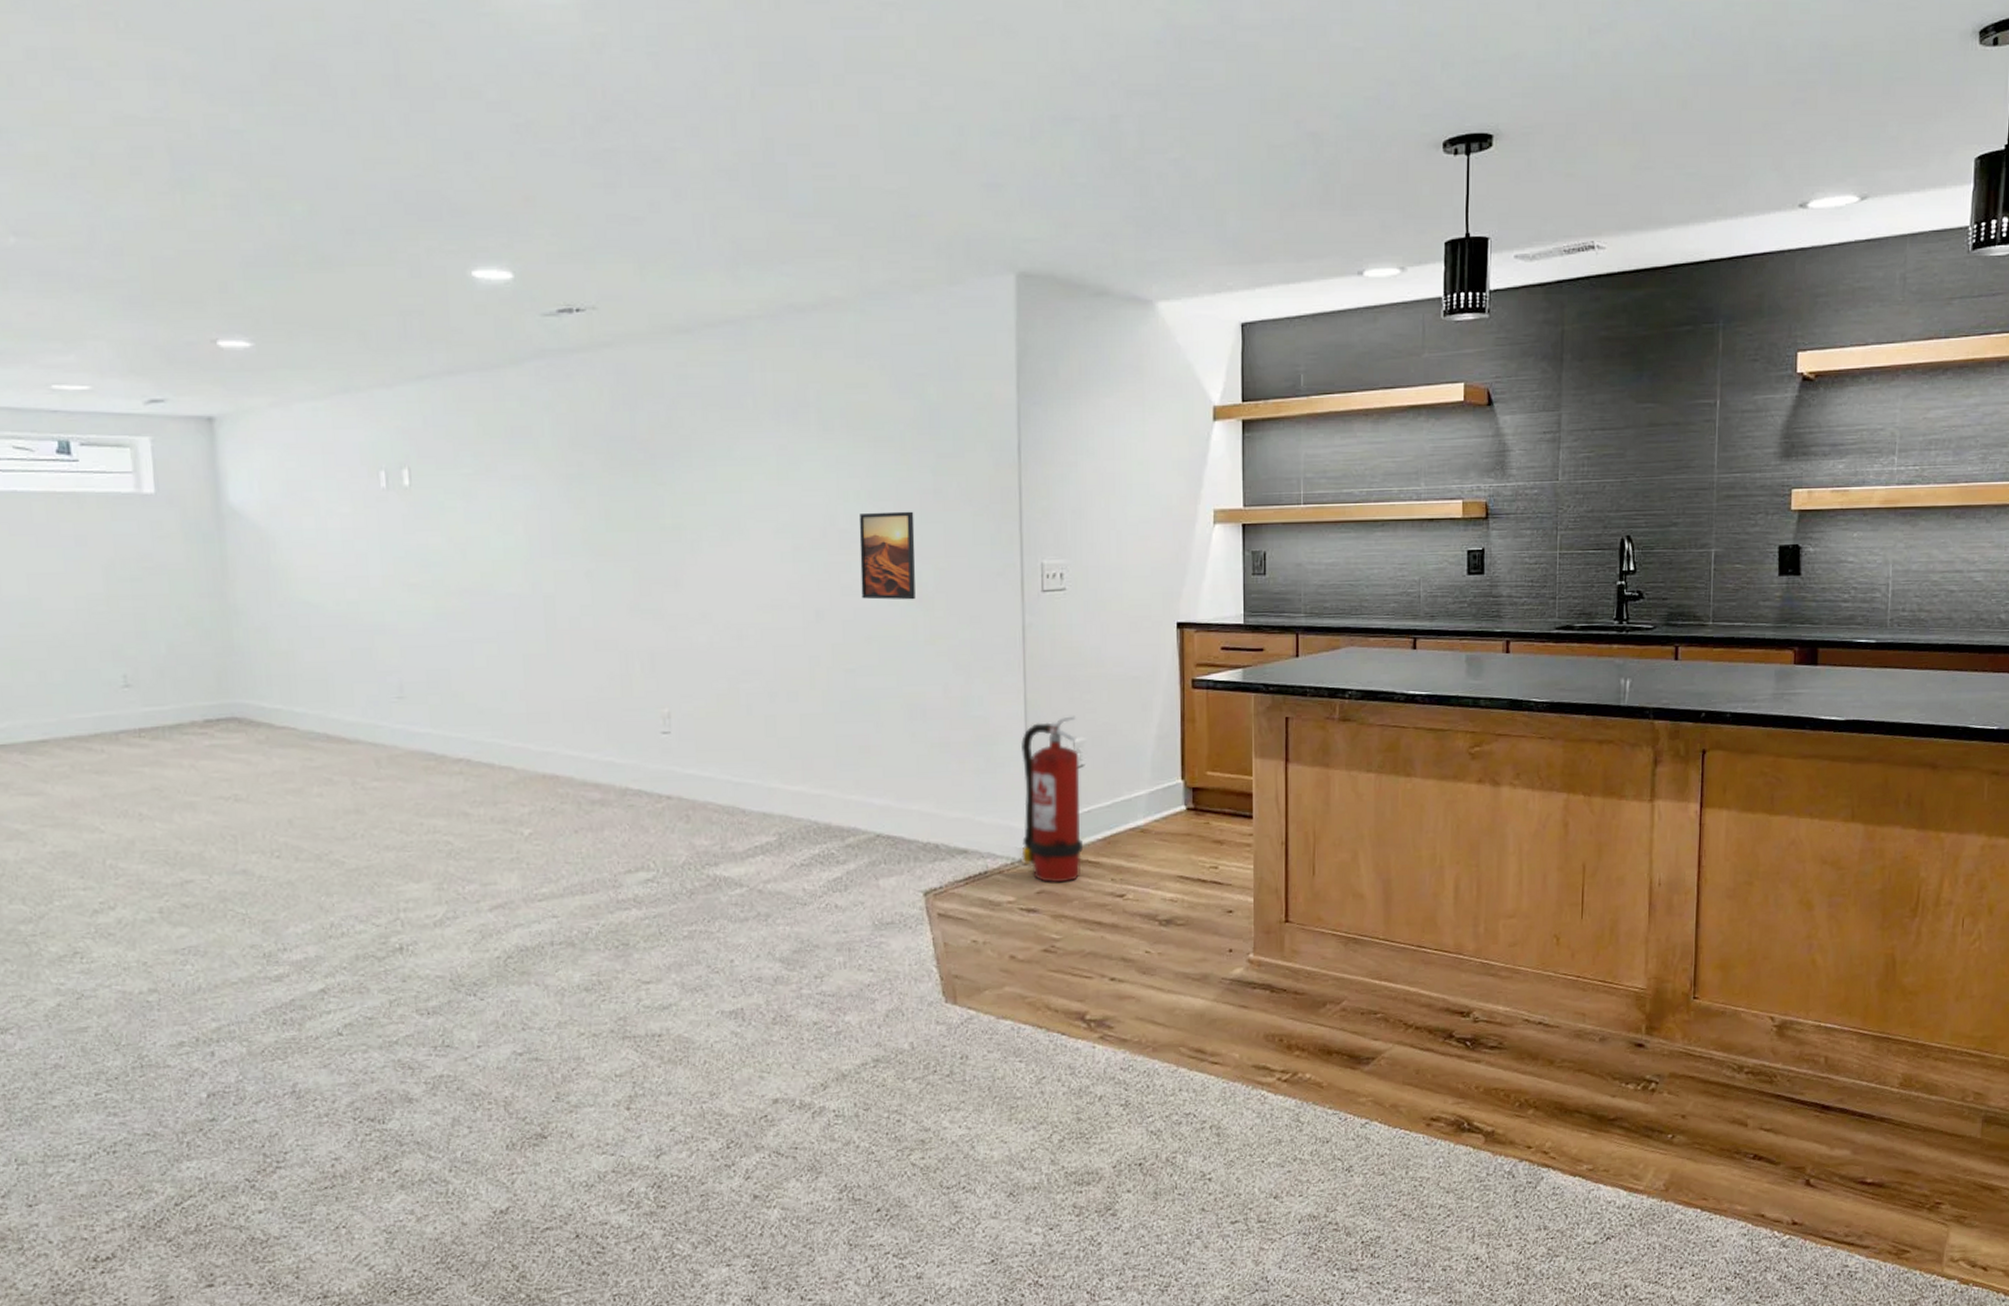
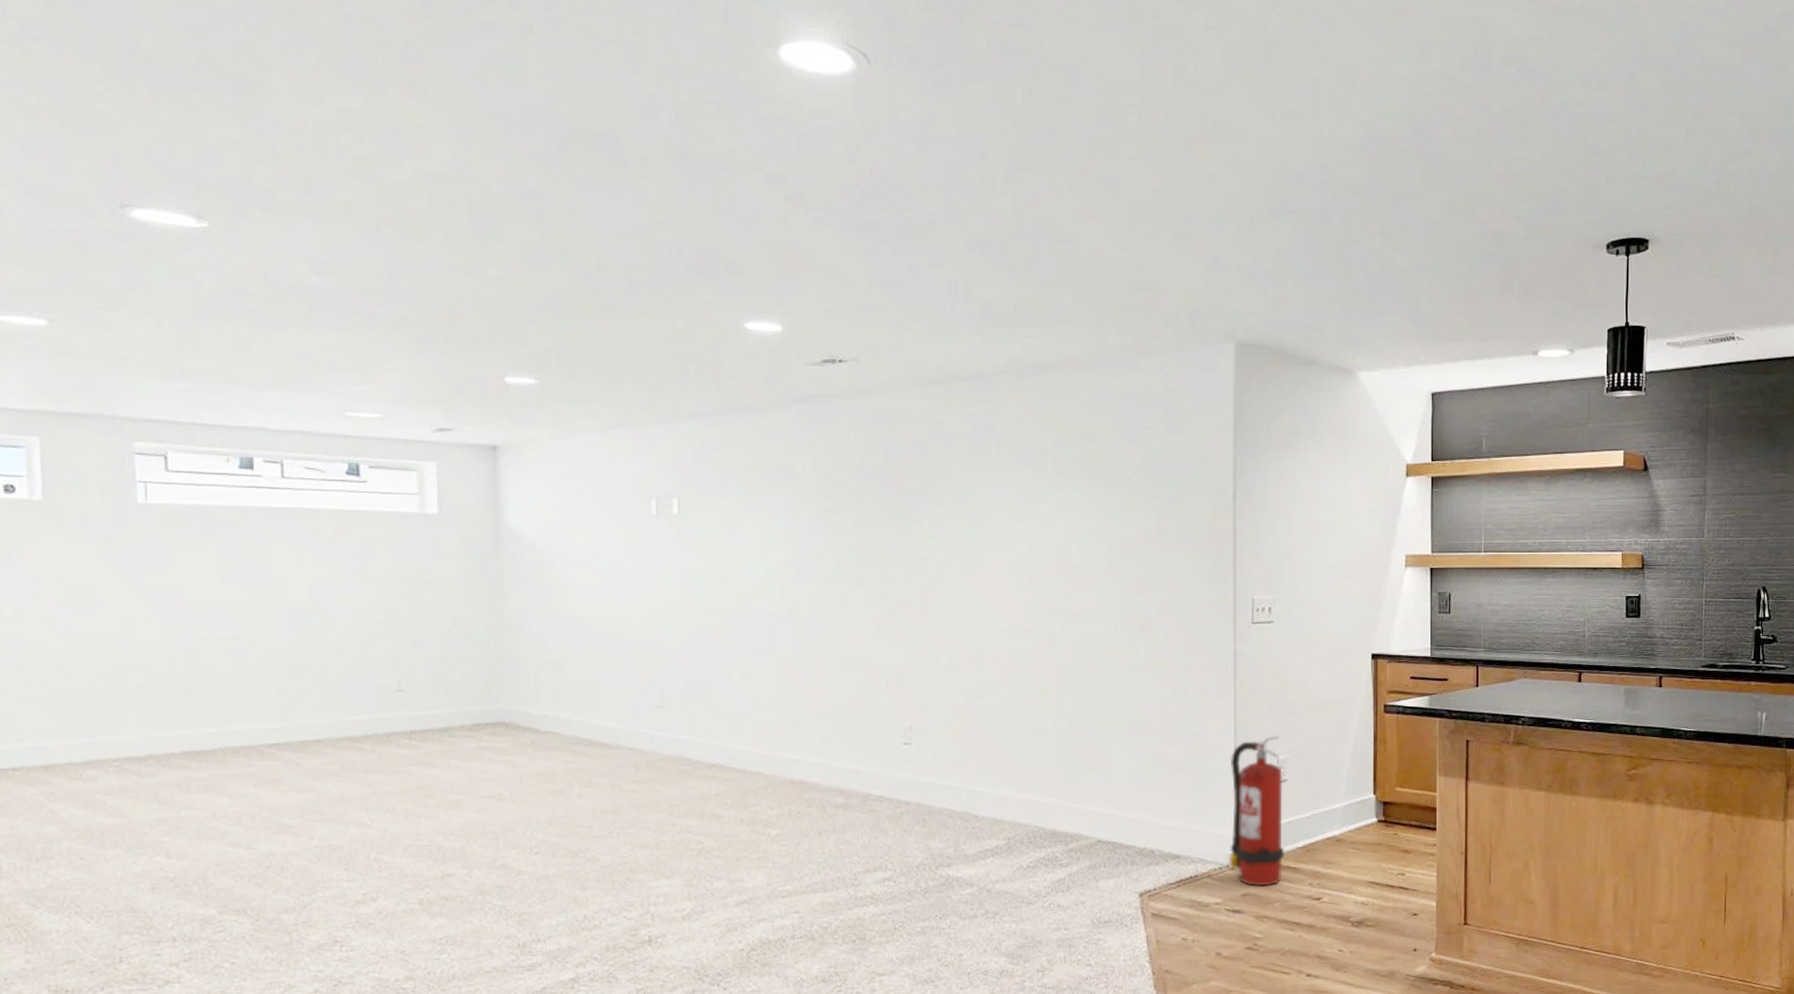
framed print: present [859,511,915,600] -> none [1089,549,1140,628]

